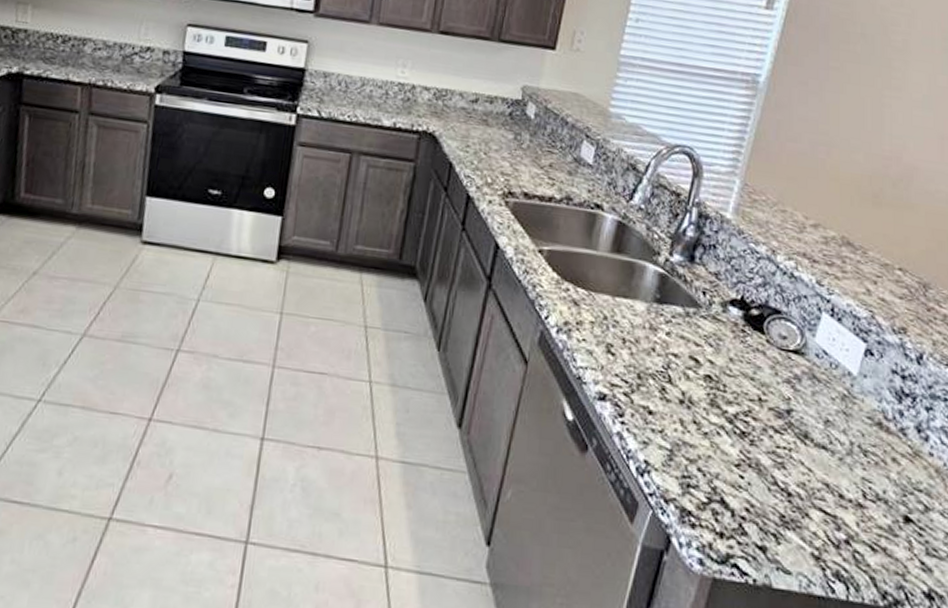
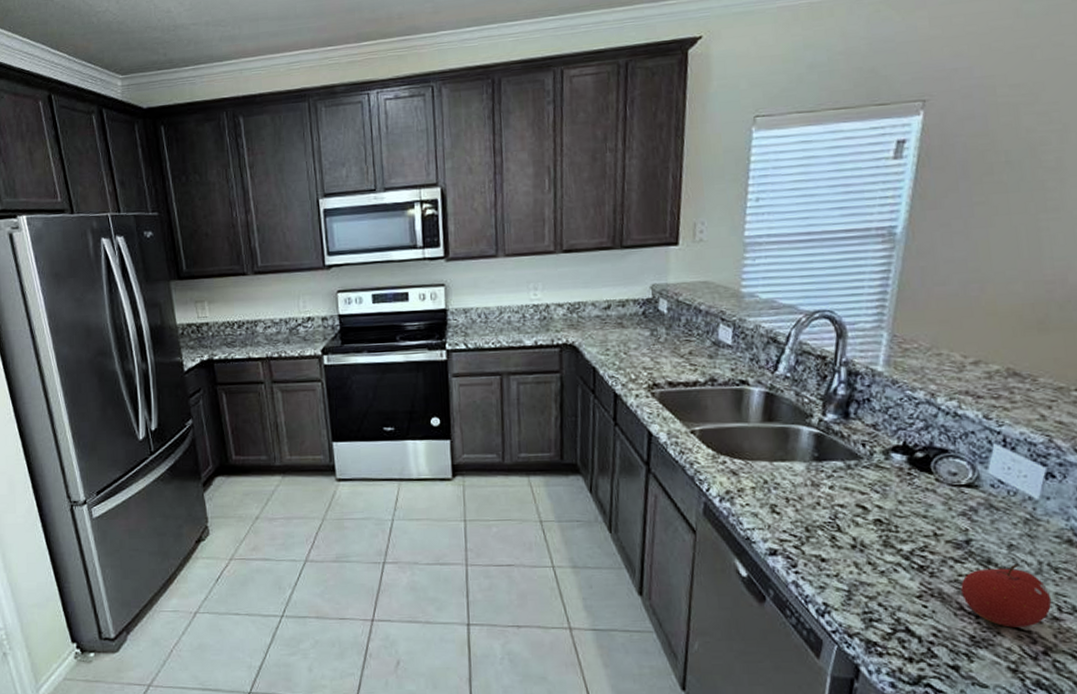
fruit: none [777,442,858,512] -> present [961,565,1052,628]

